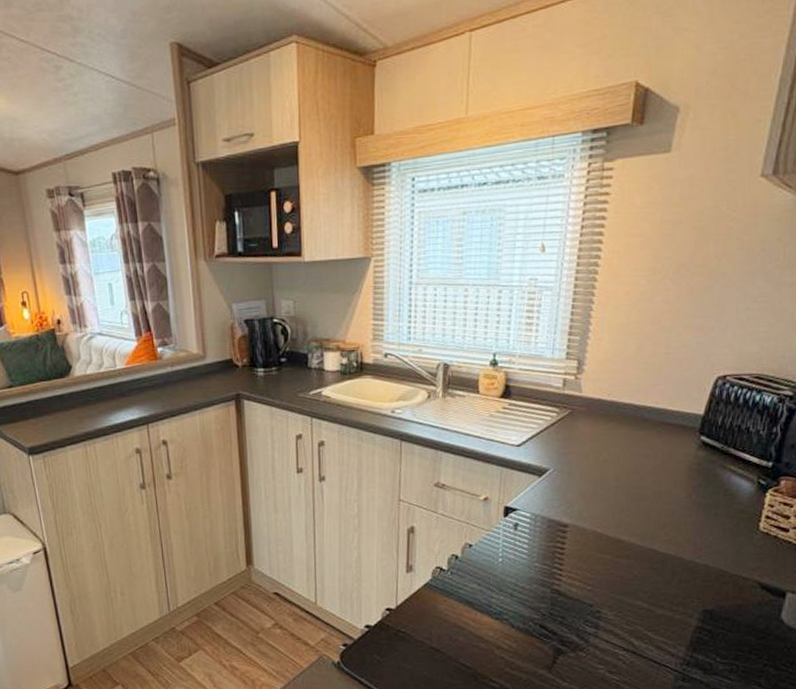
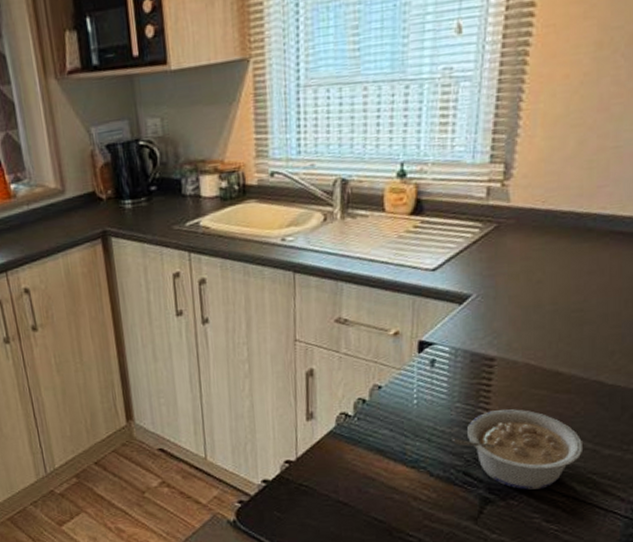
legume: none [530,570,641,643] -> present [451,409,584,490]

